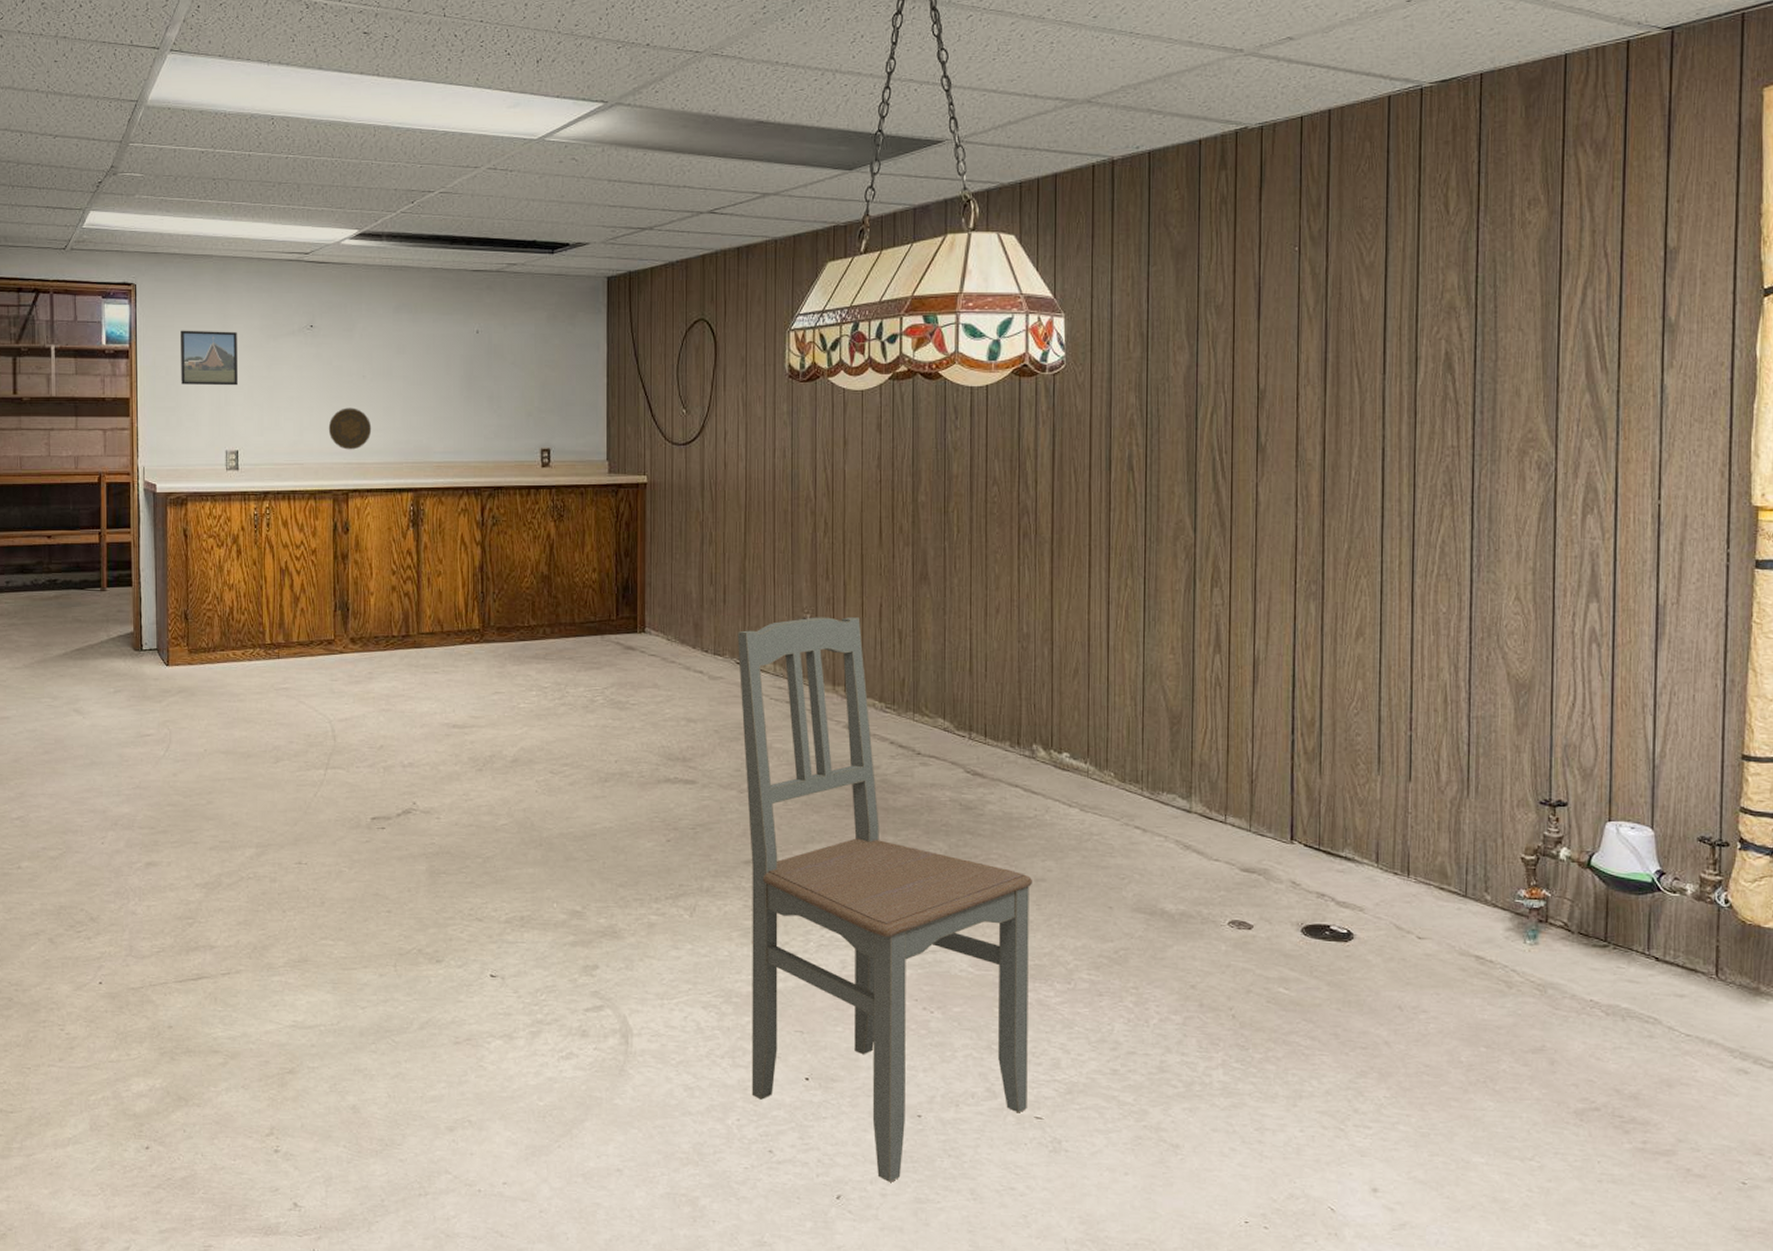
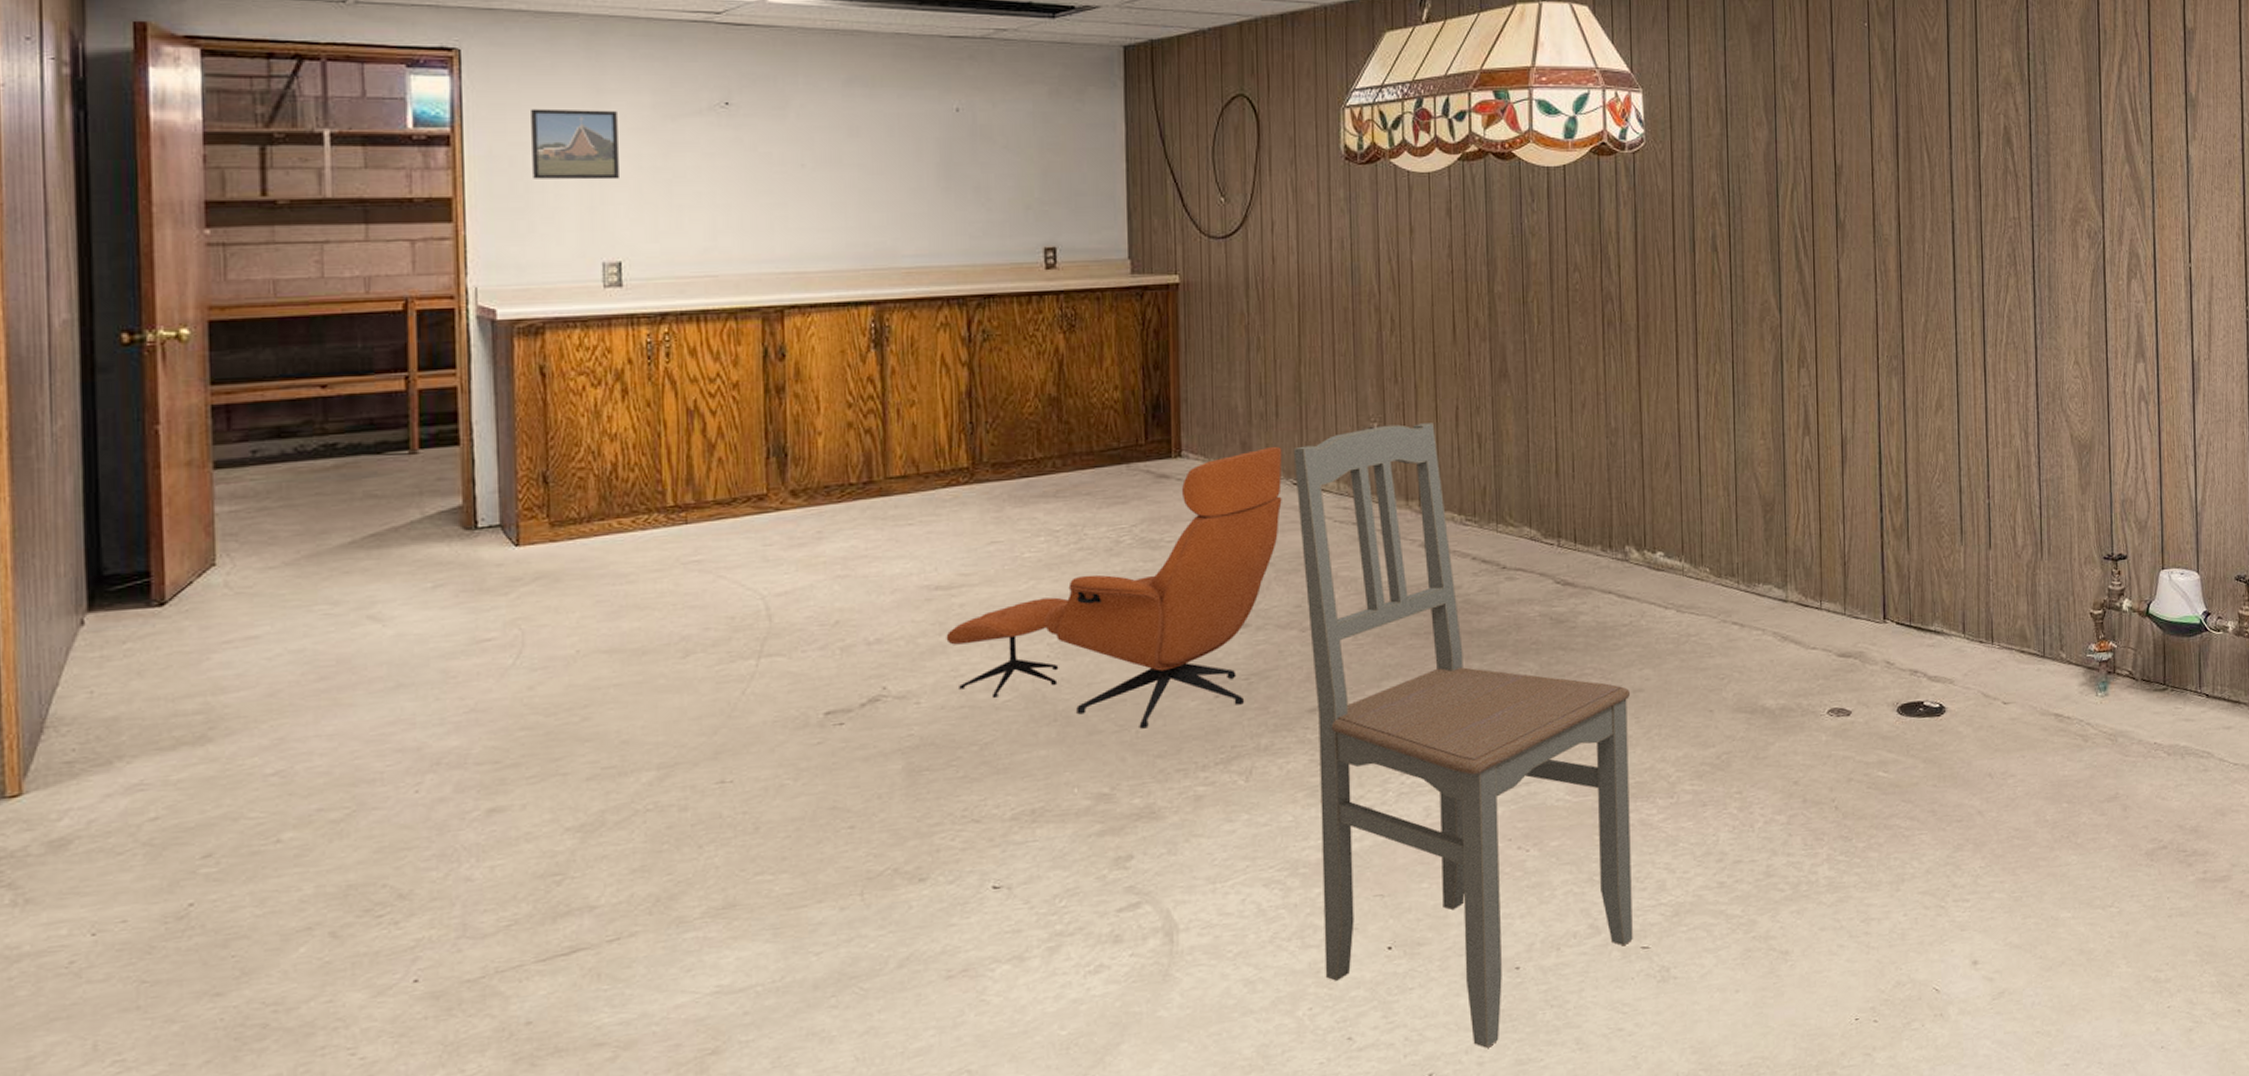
decorative plate: present [328,408,372,450] -> none [753,204,815,256]
lounge chair: none [460,628,728,861] -> present [946,446,1282,729]

